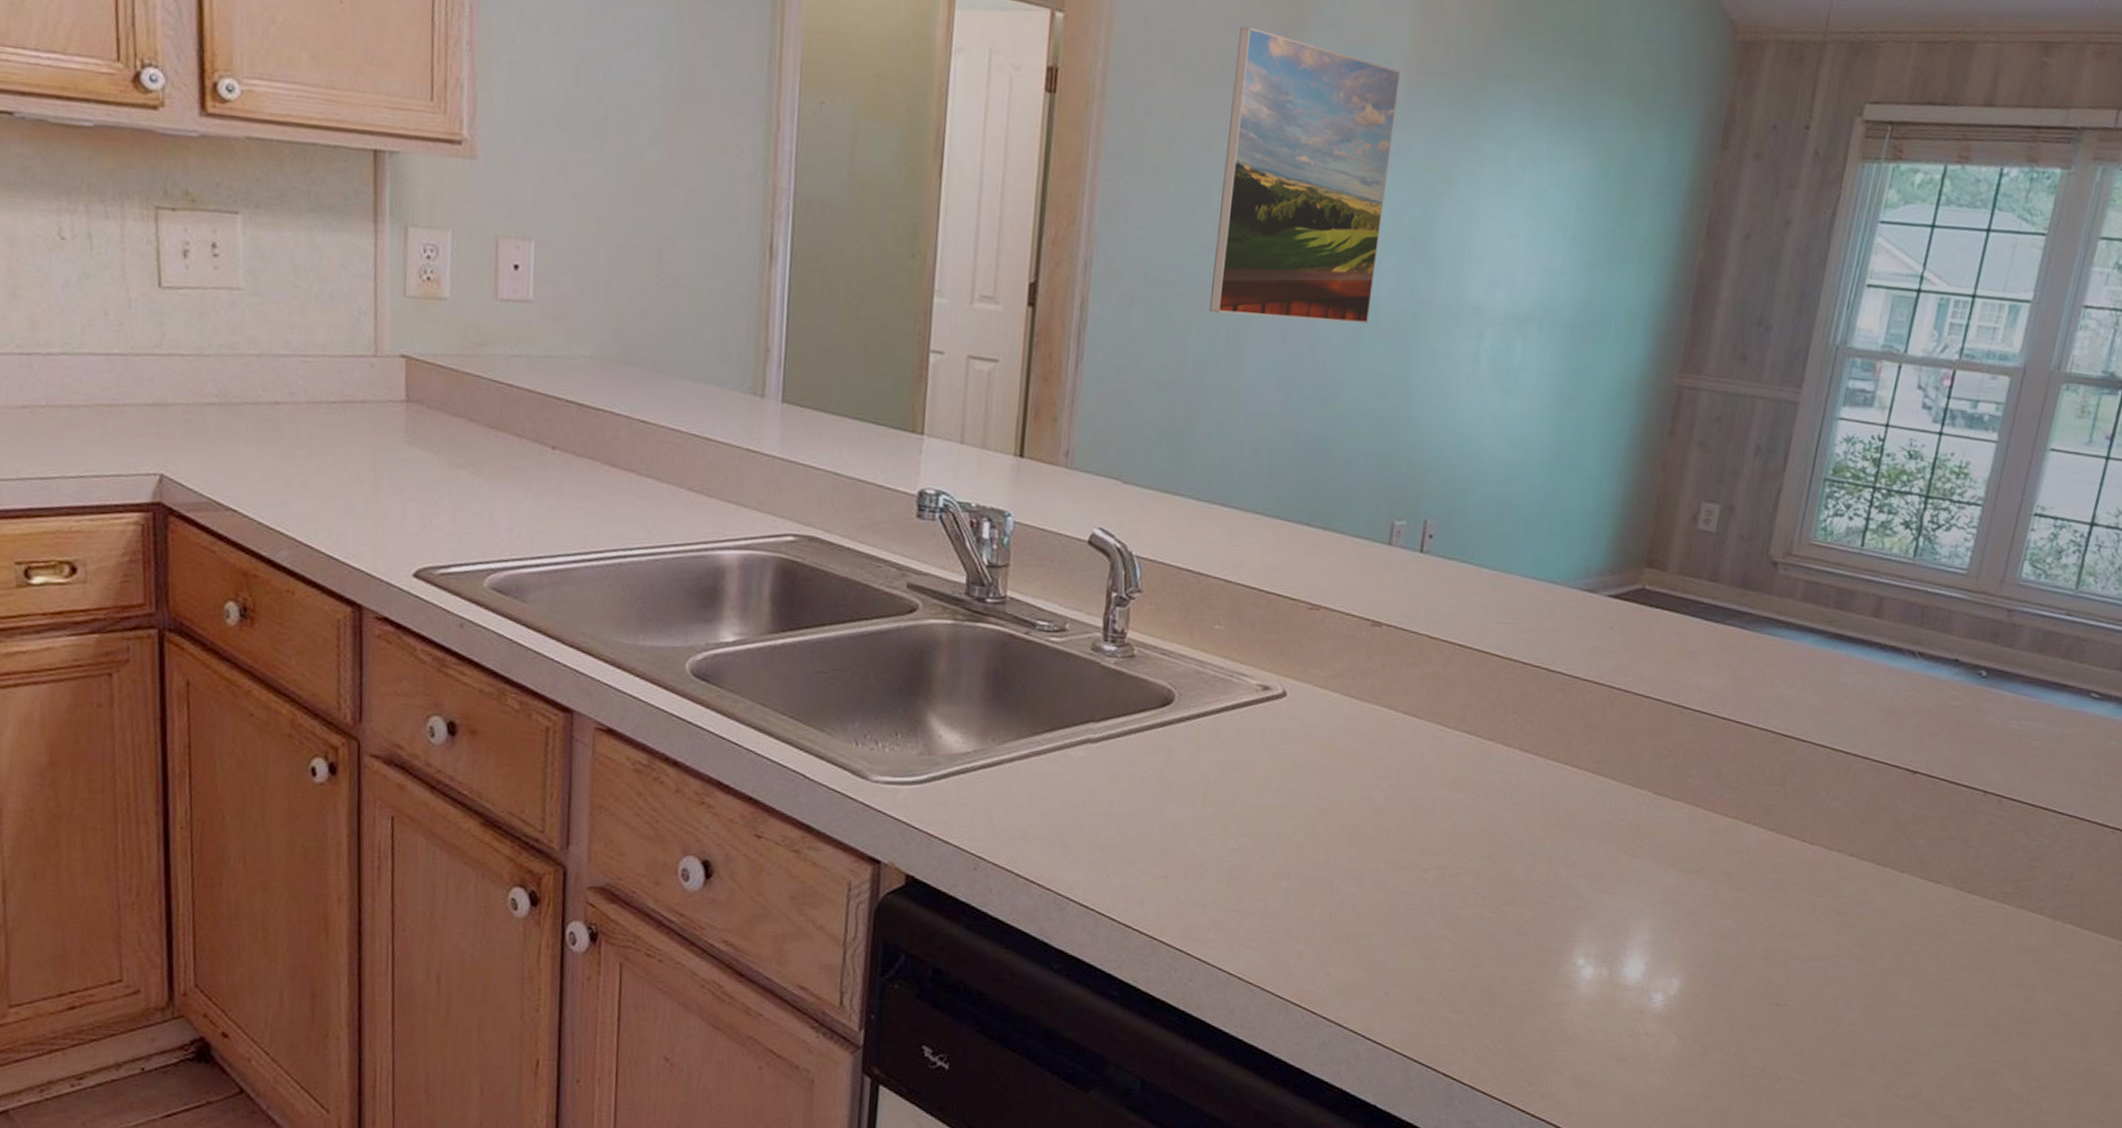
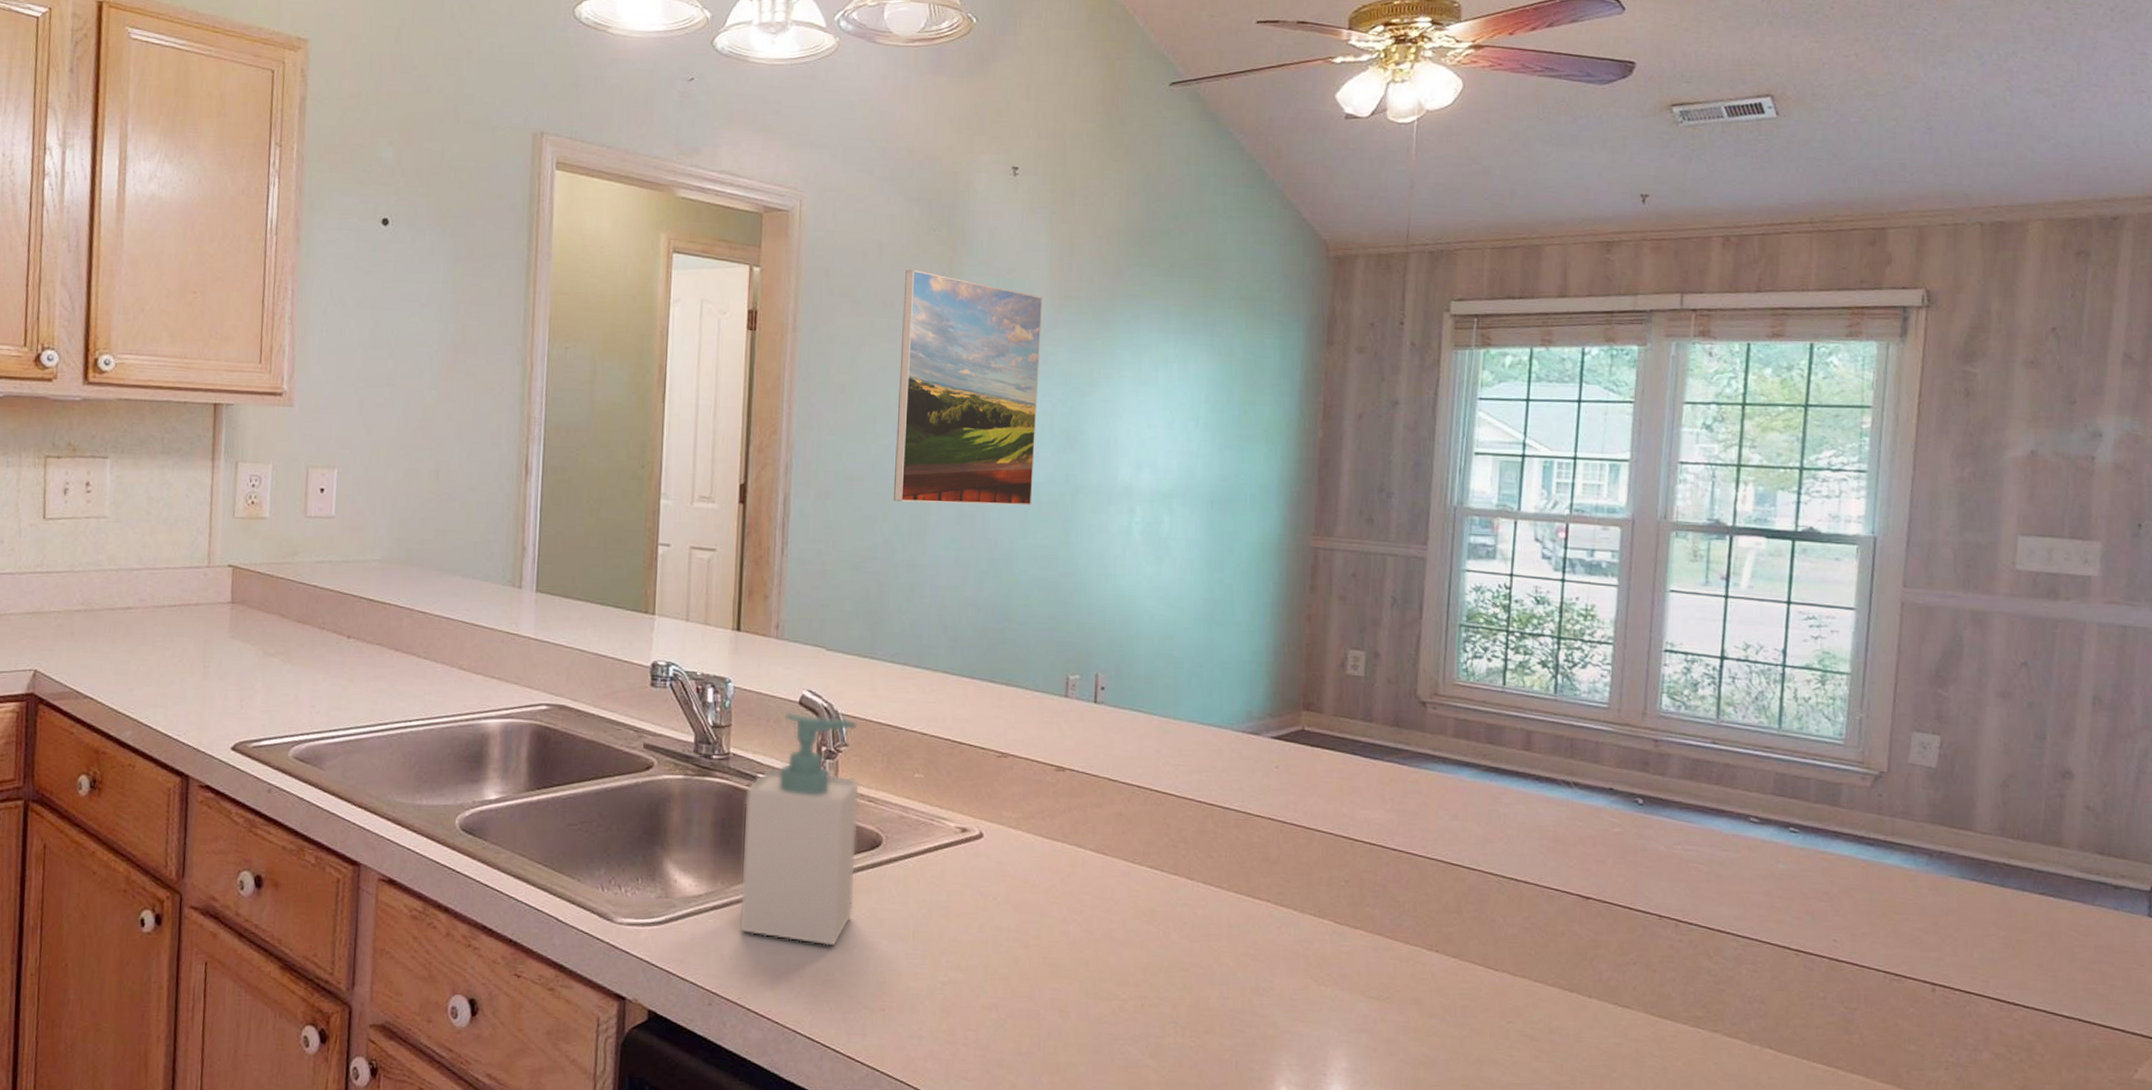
soap bottle: none [1009,552,1154,810] -> present [738,712,860,946]

